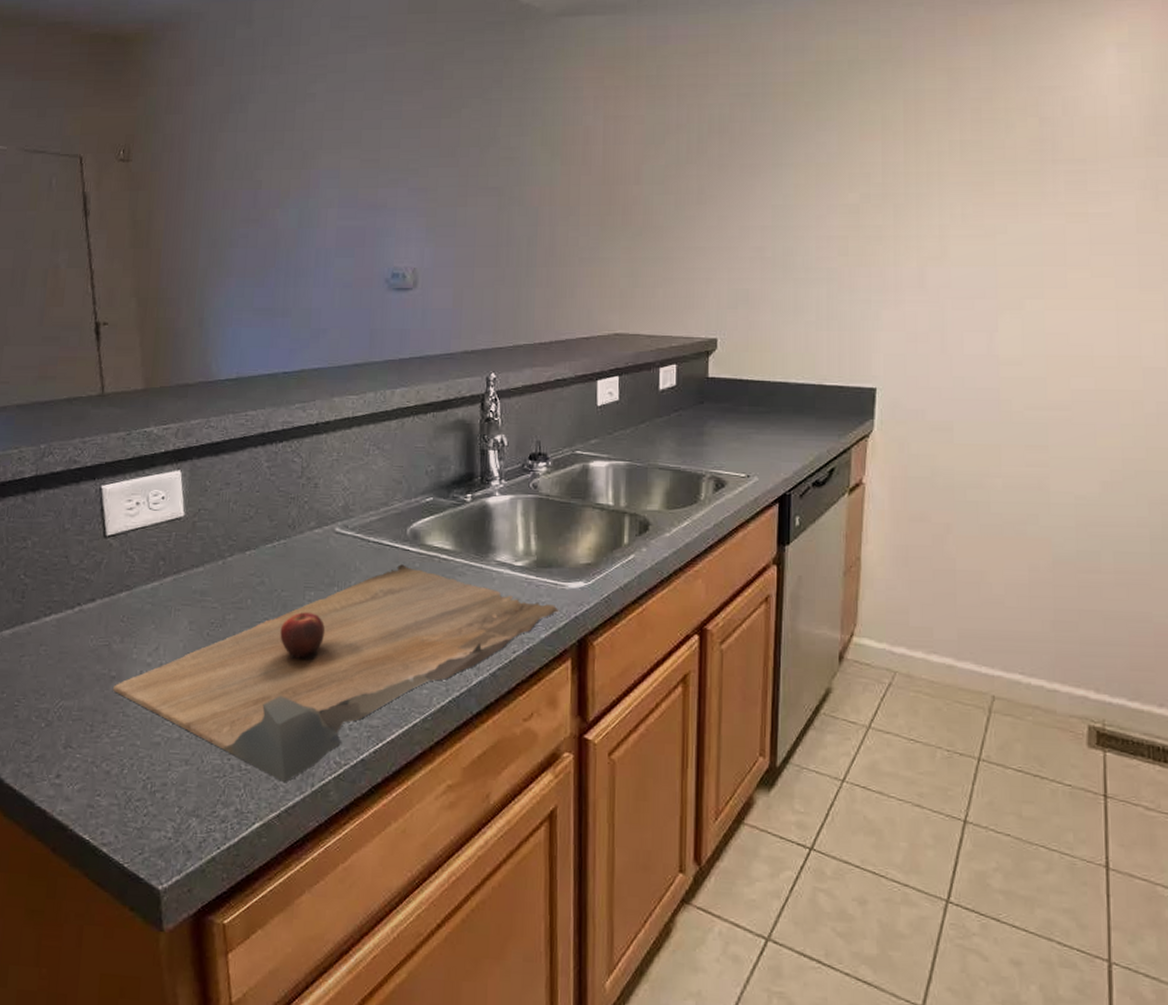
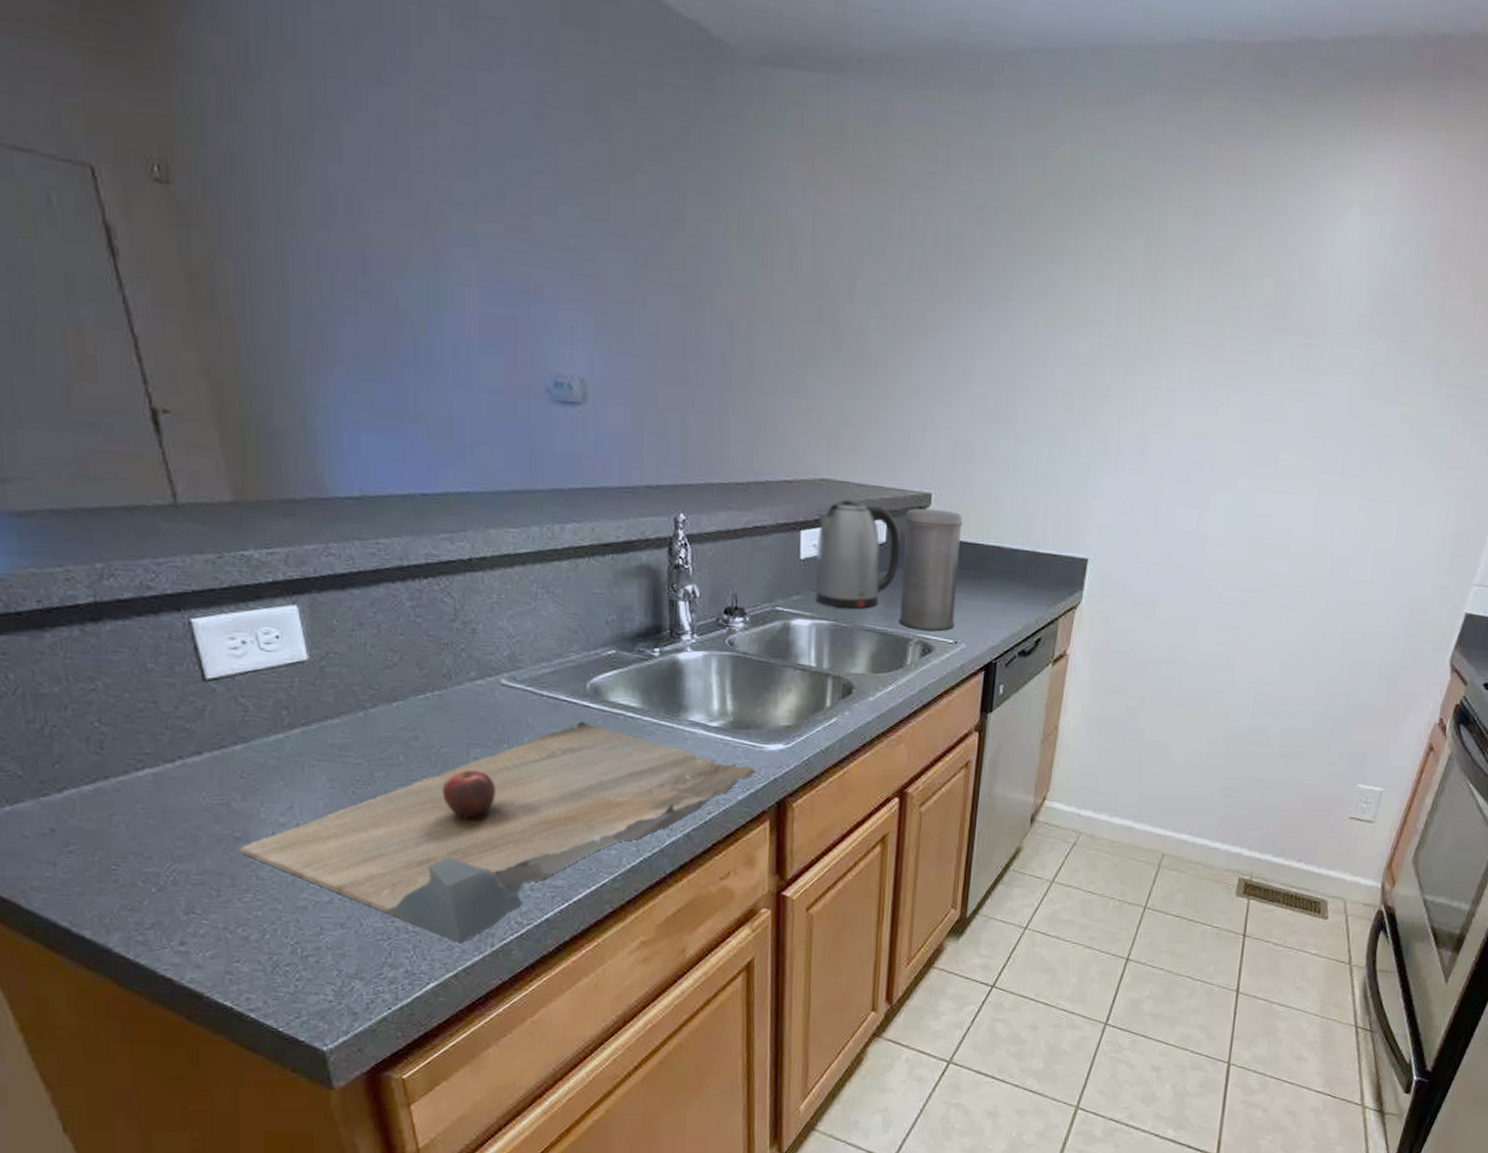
kettle: none [611,350,689,449] -> present [814,499,900,609]
canister: none [691,352,748,466] -> present [898,508,963,631]

